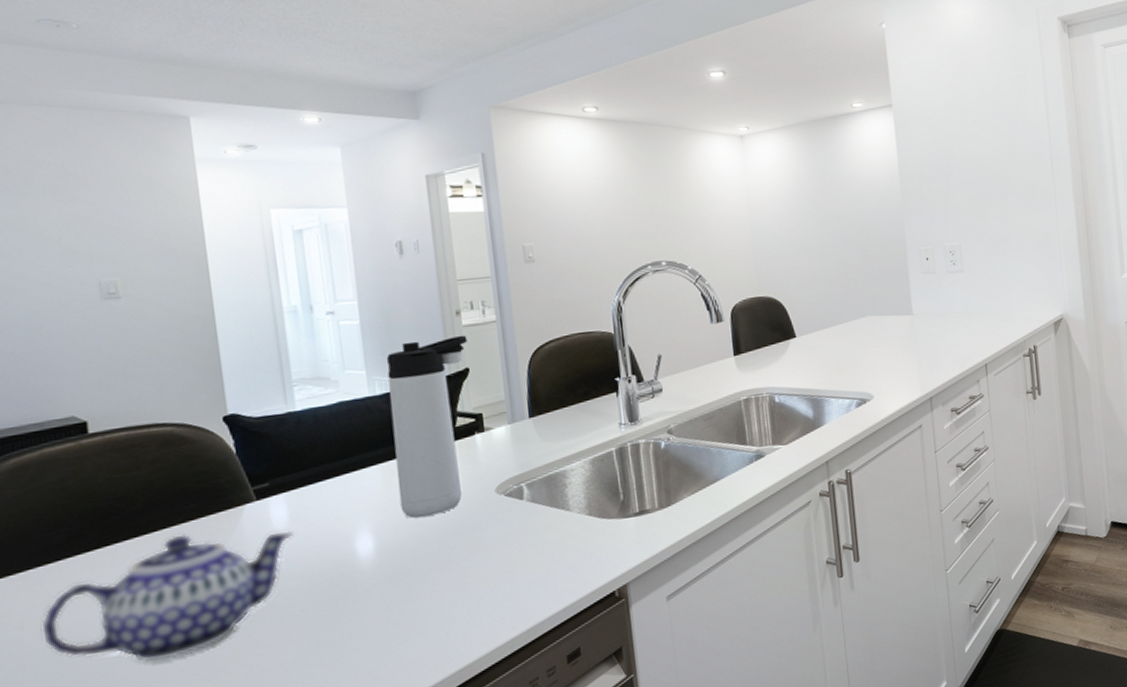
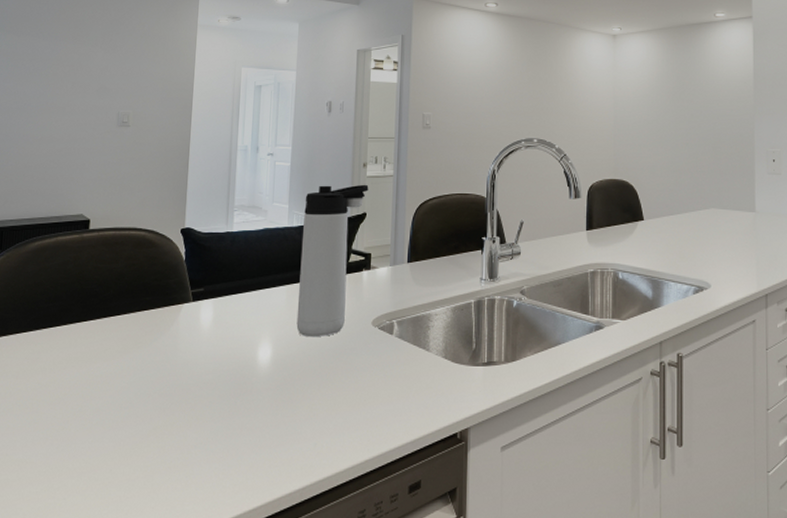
teapot: present [41,530,294,663] -> none [30,321,214,424]

